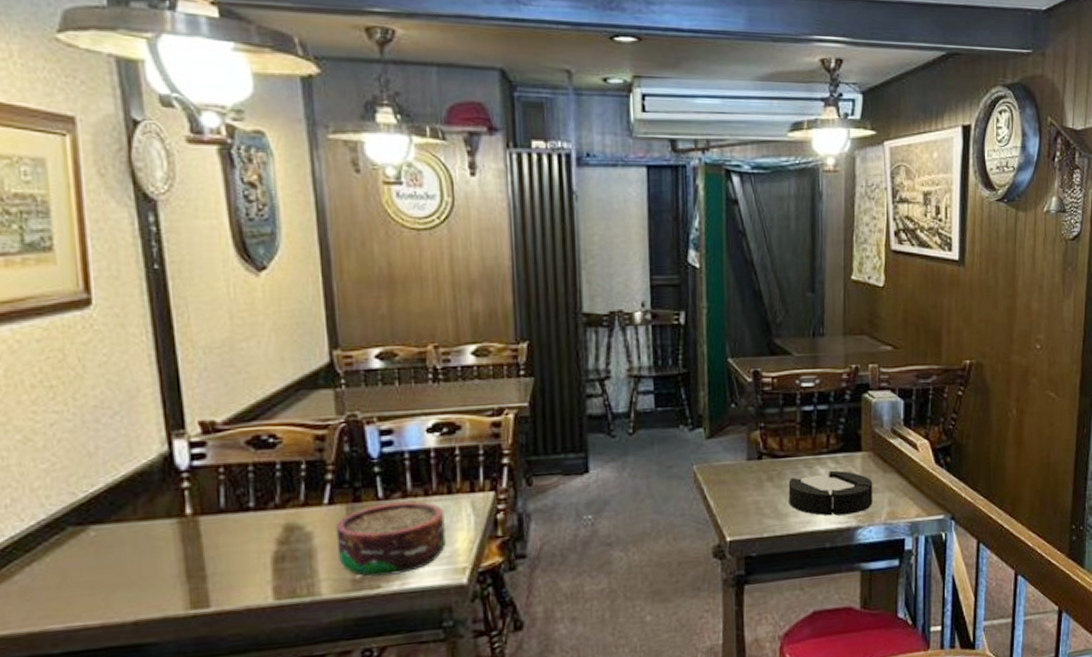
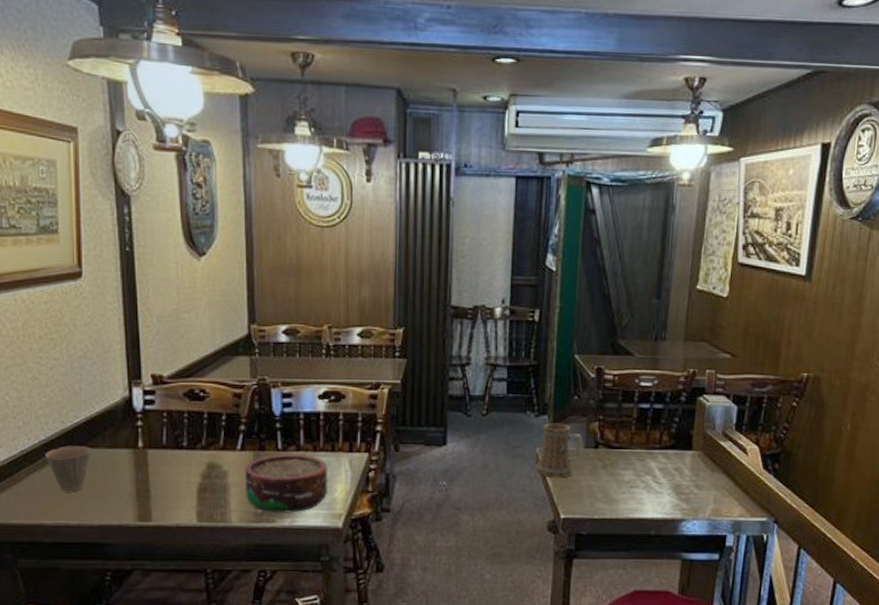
cup: none [48,521,117,585] -> present [45,446,91,492]
beer mug: none [694,435,744,498] -> present [536,423,582,478]
ashtray: present [788,470,873,516] -> none [619,465,701,507]

